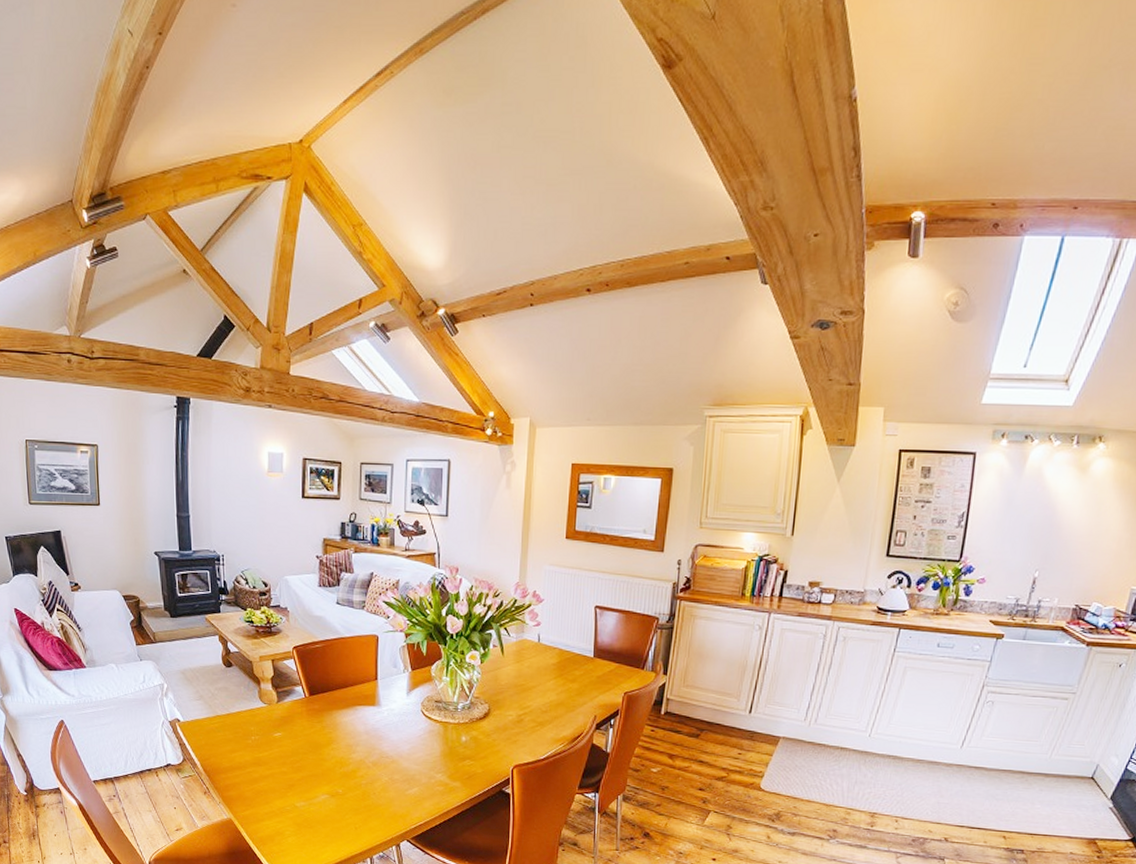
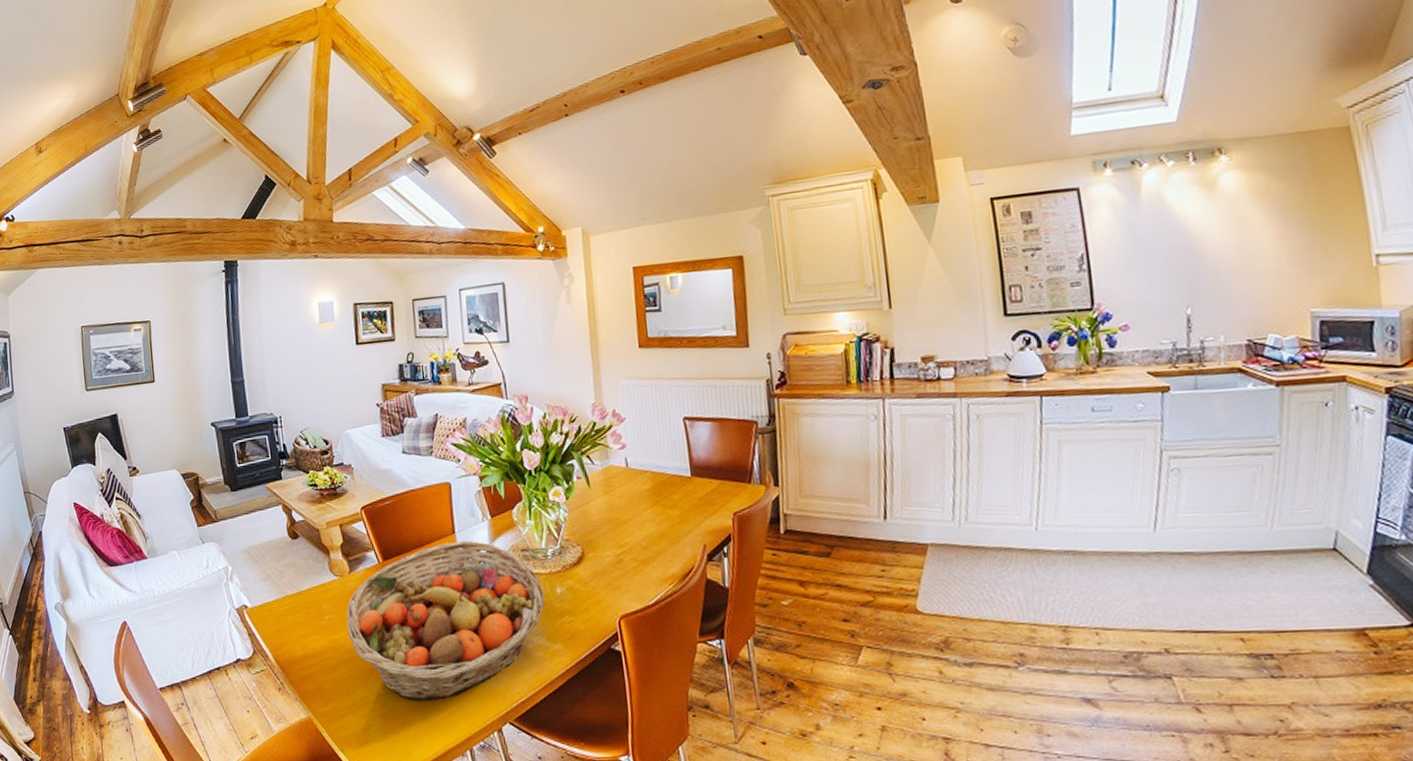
fruit basket: none [271,687,450,816] -> present [346,540,545,701]

